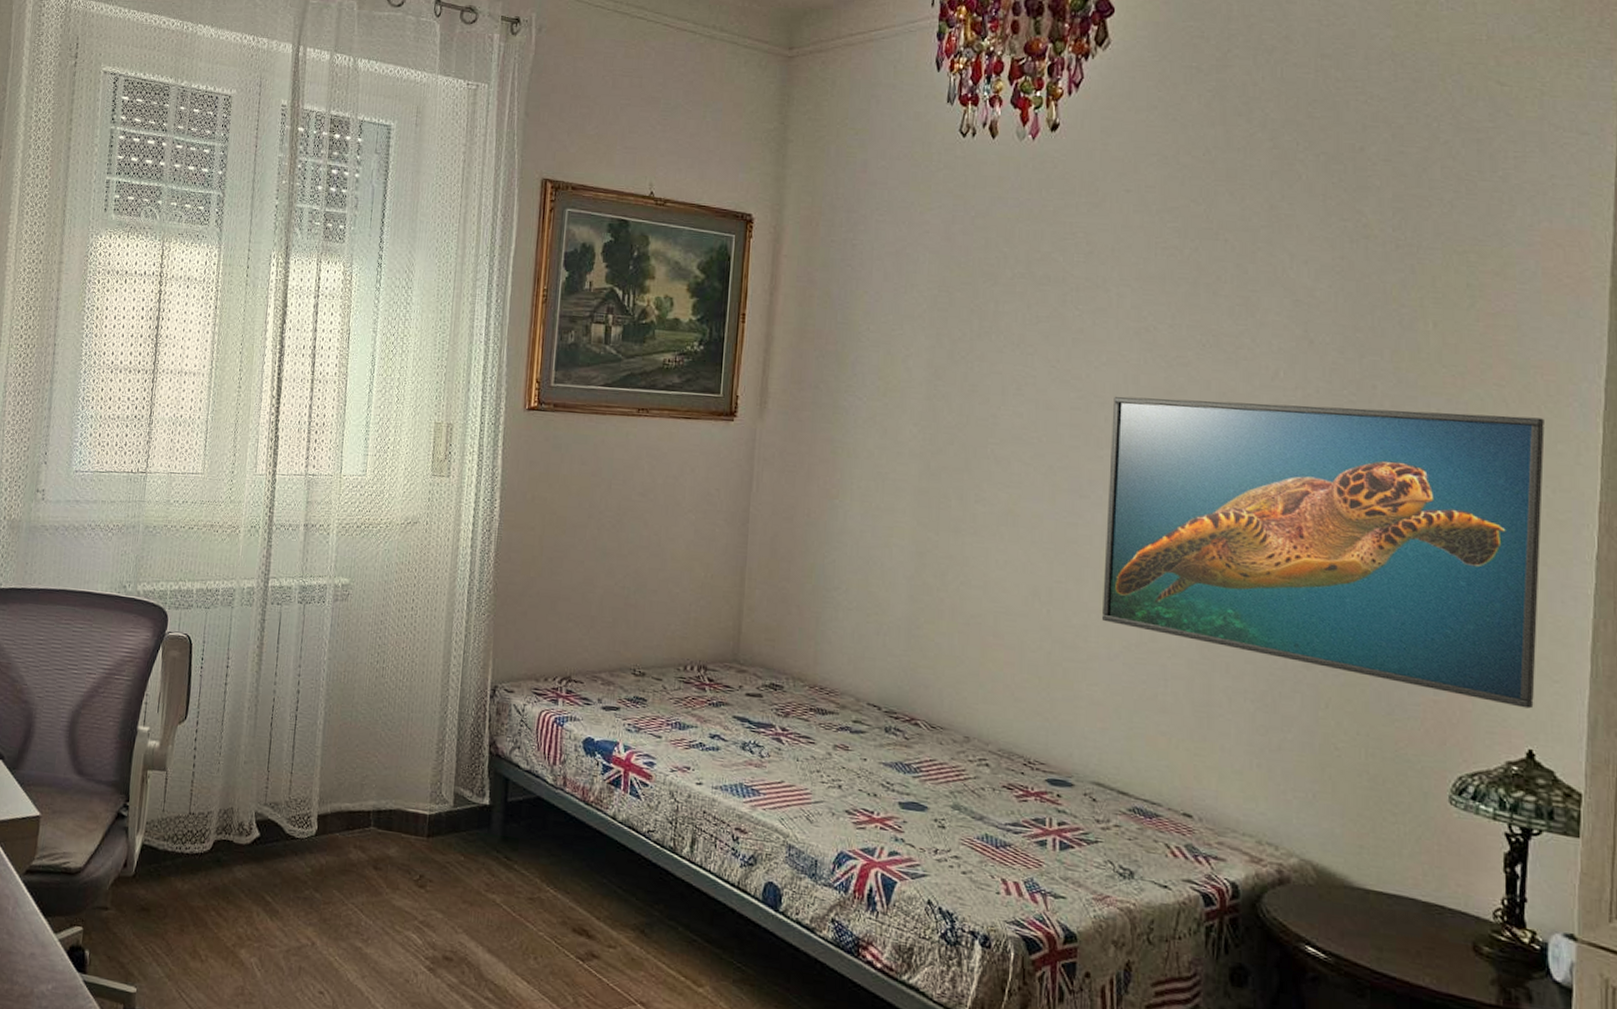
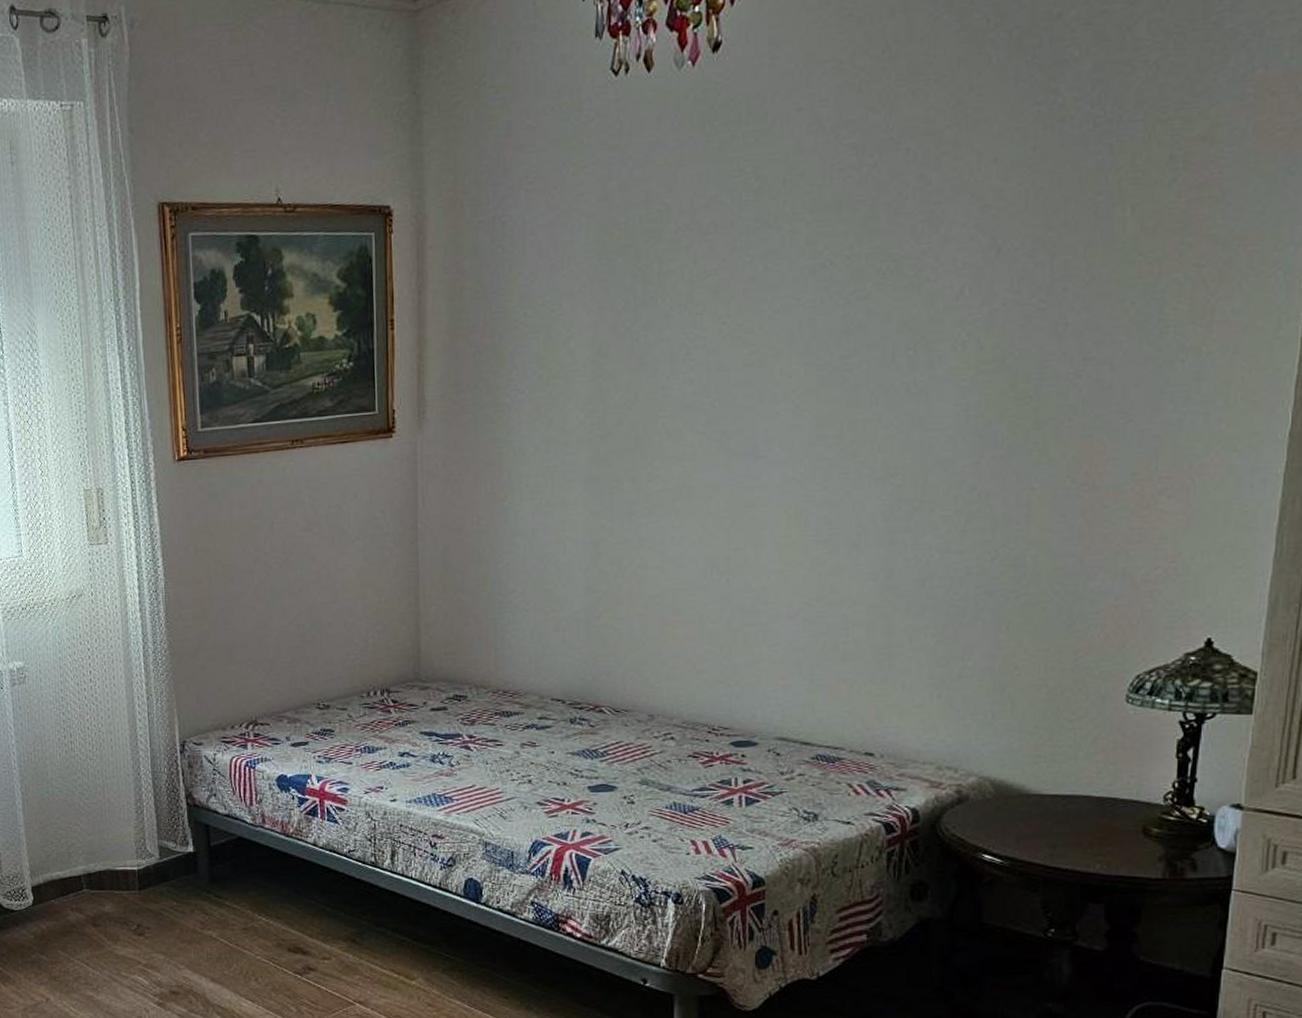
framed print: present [1102,396,1545,709] -> none [782,294,1245,599]

